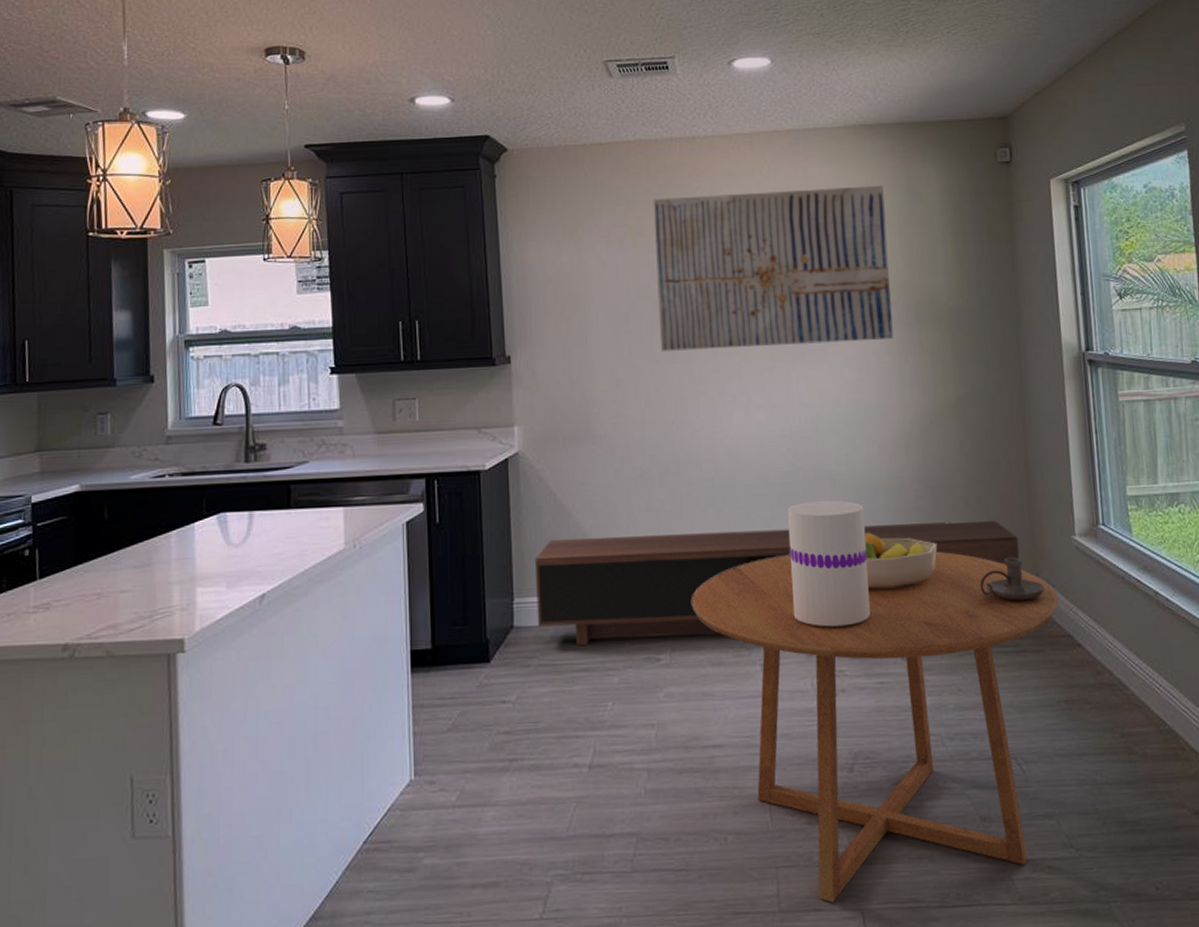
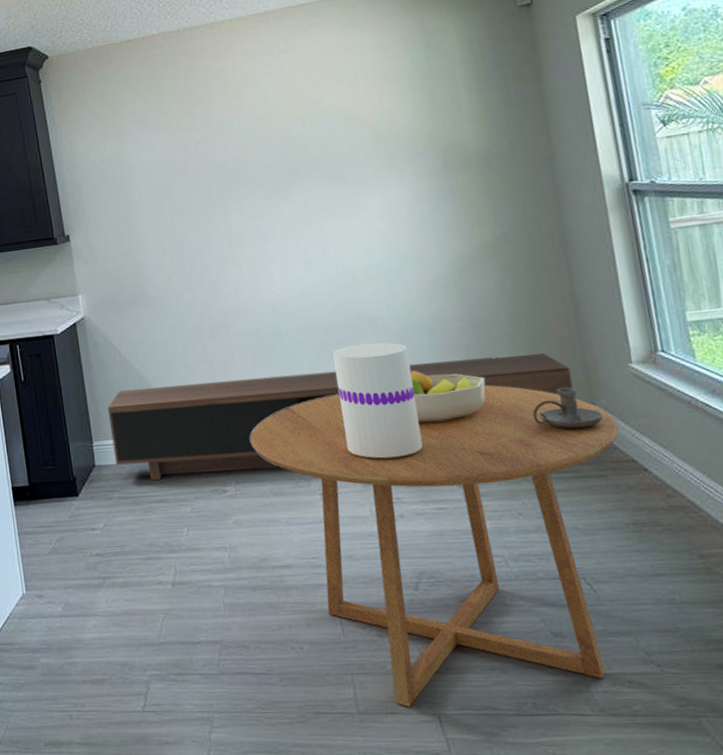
wall art: present [653,185,894,351] -> none [180,44,423,219]

